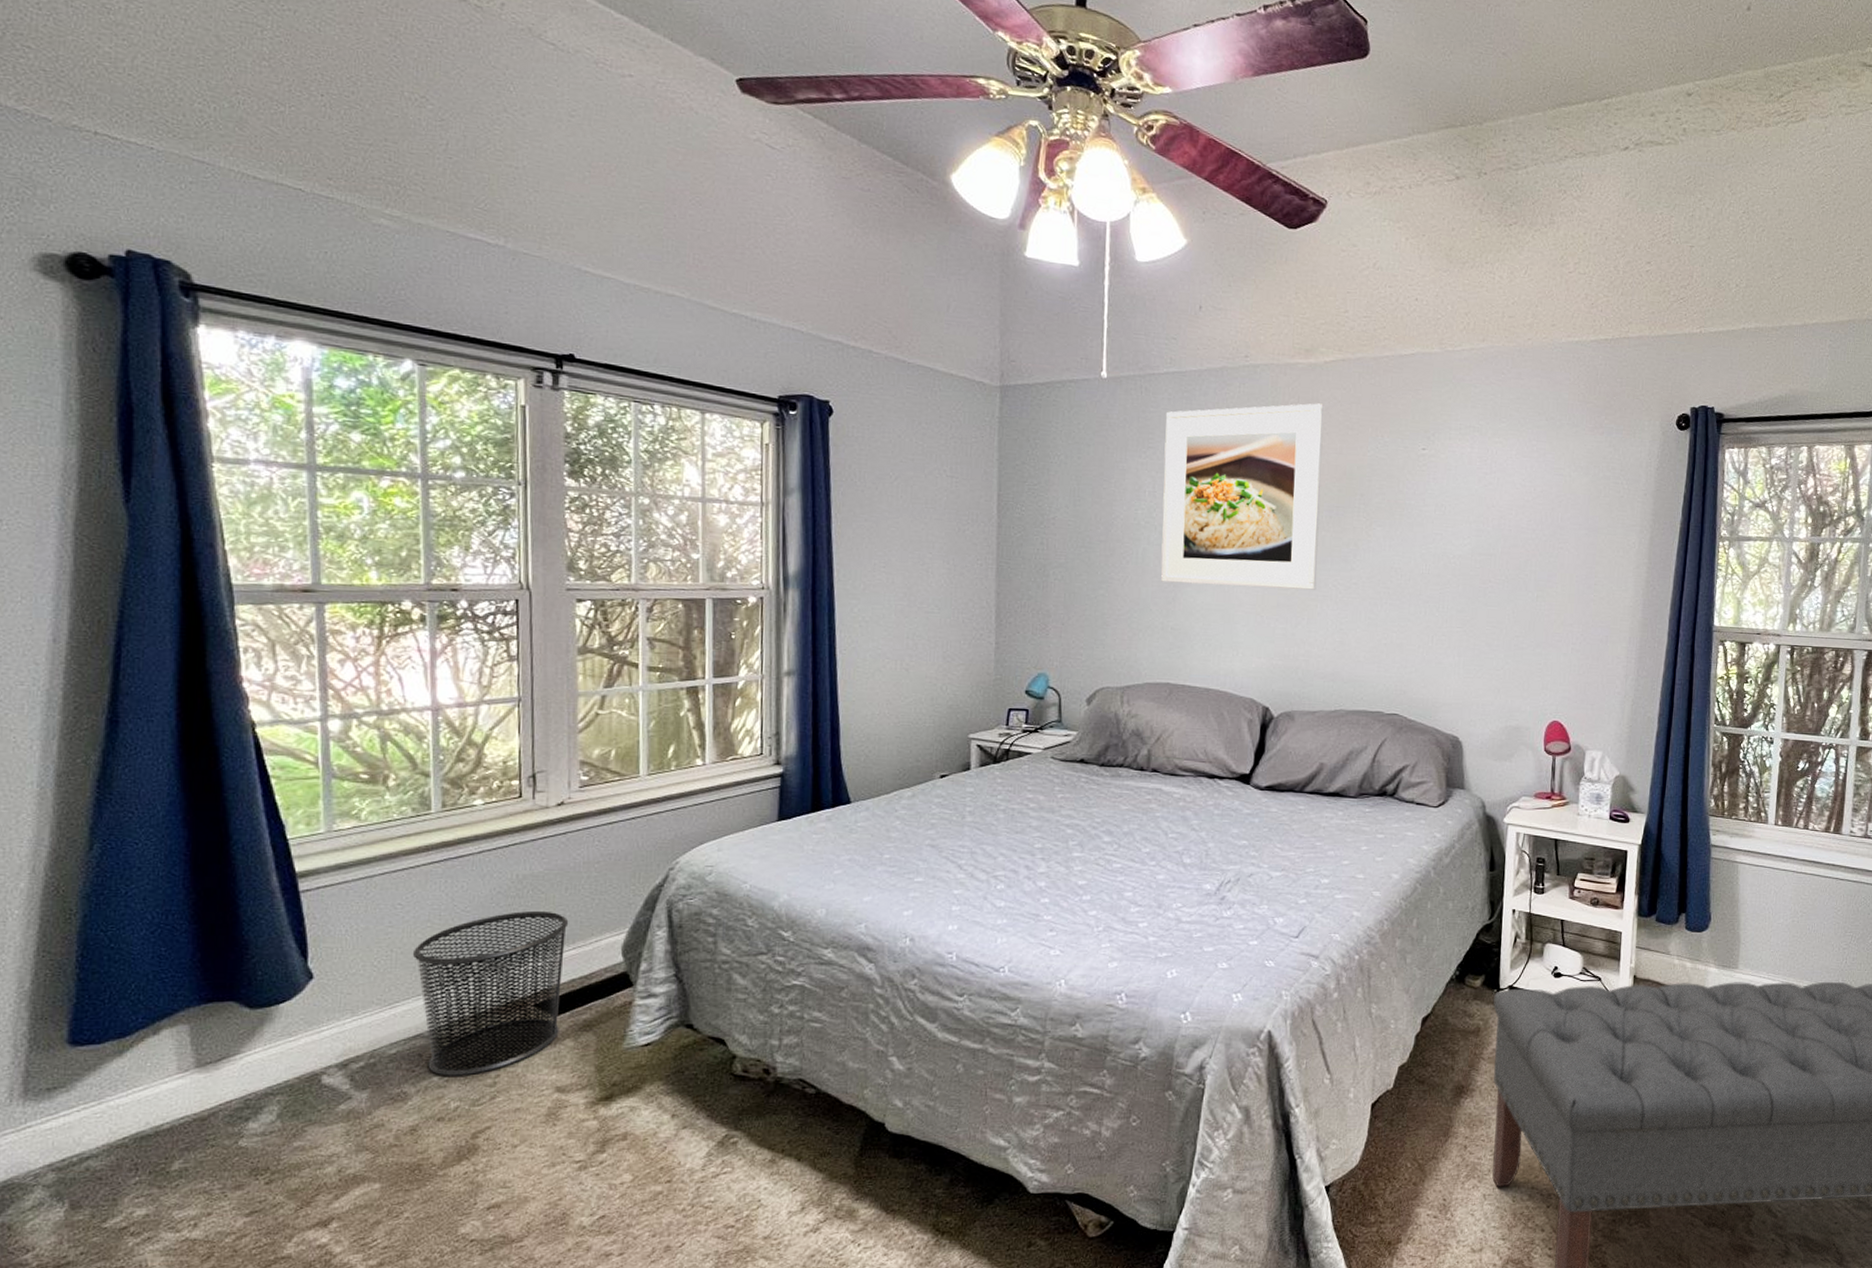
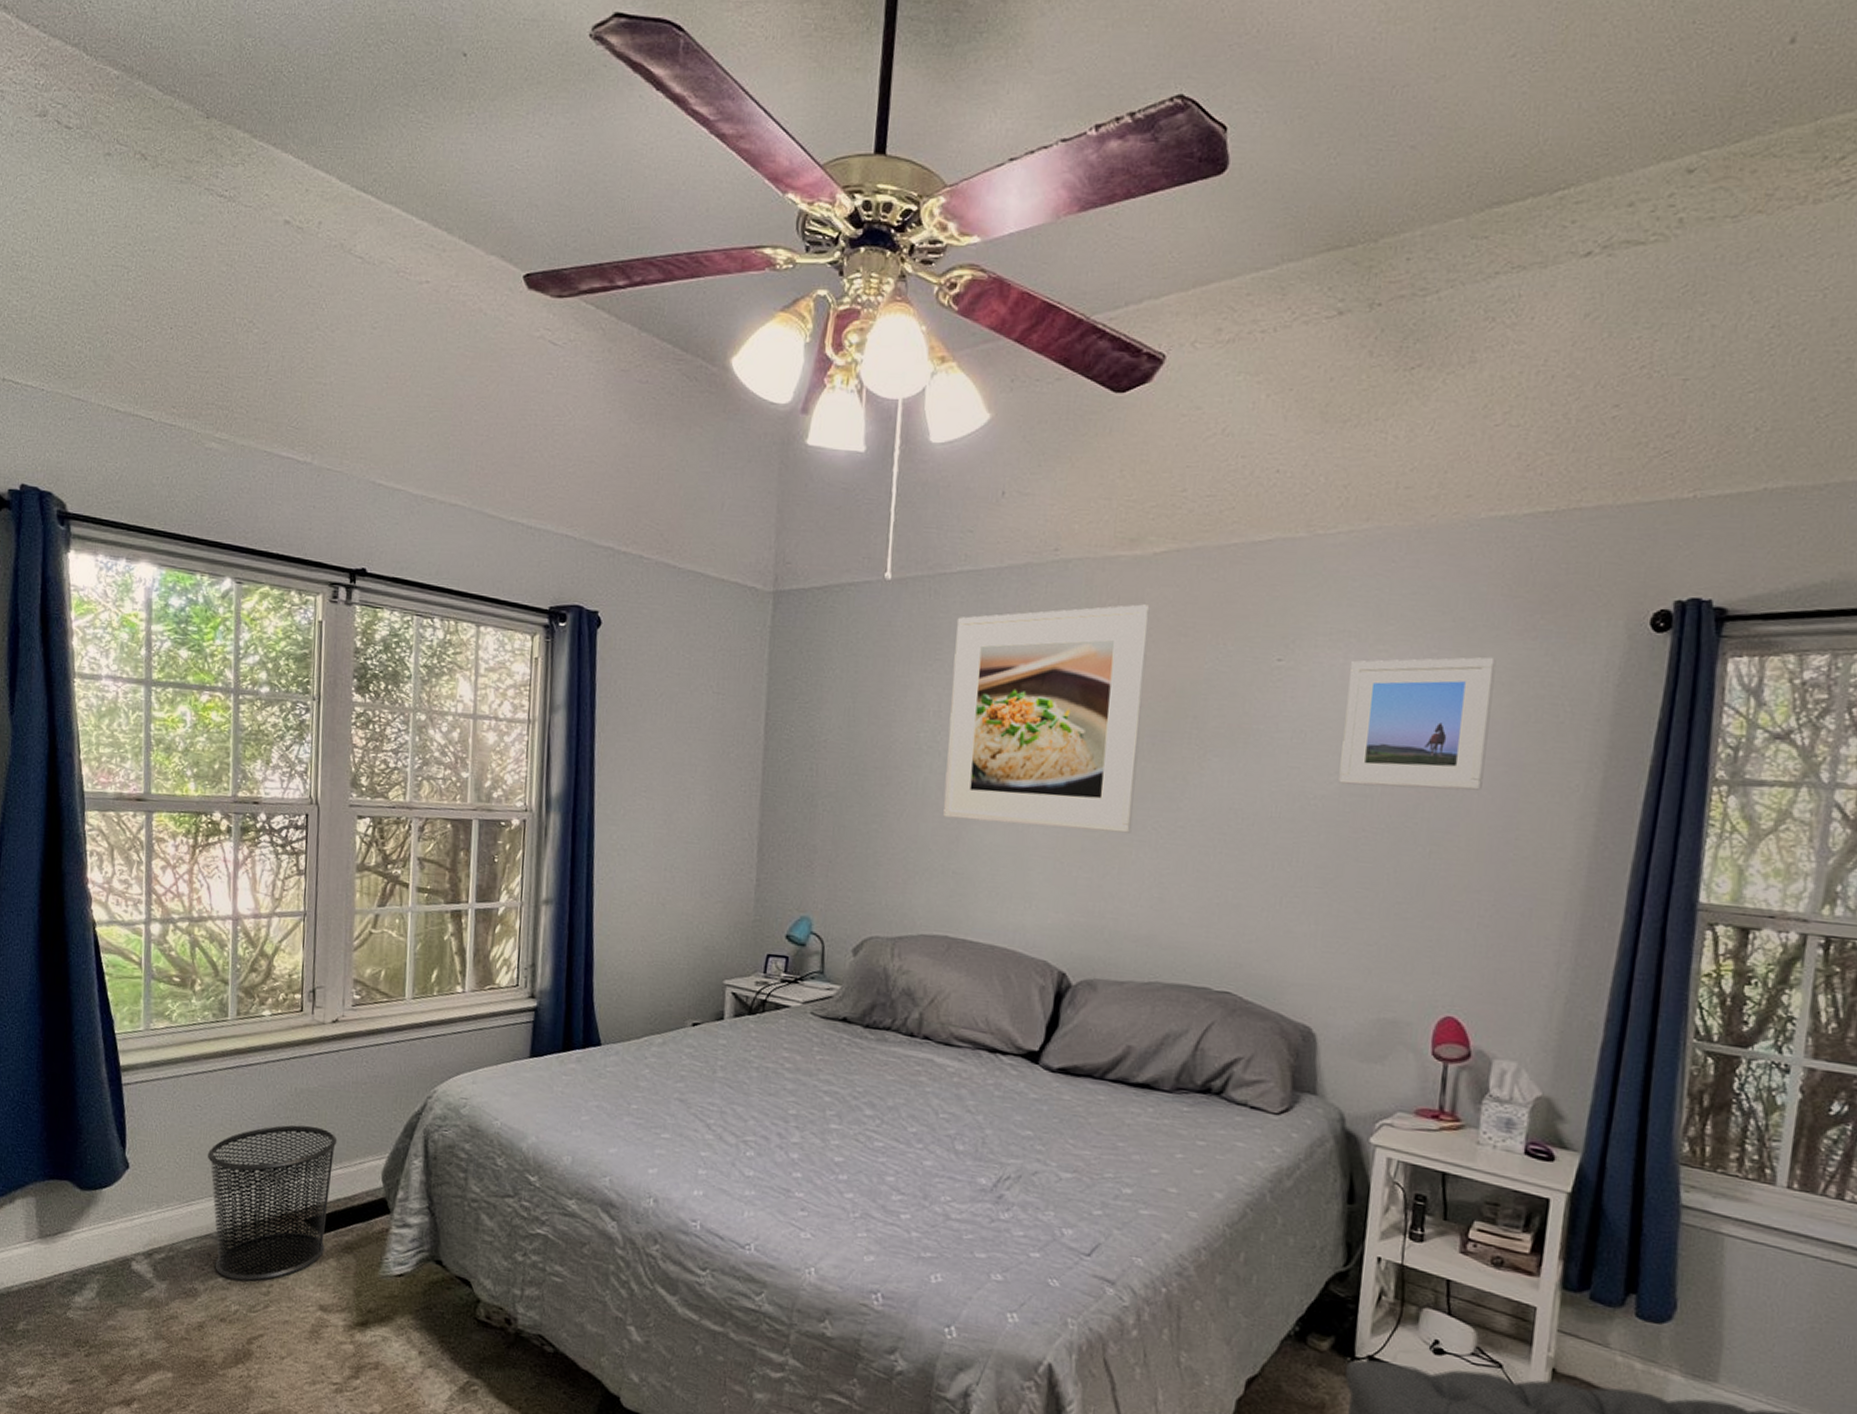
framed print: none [1470,447,1577,549] -> present [1338,657,1496,790]

